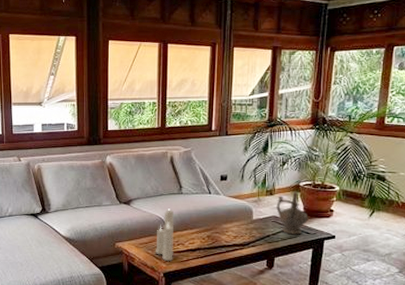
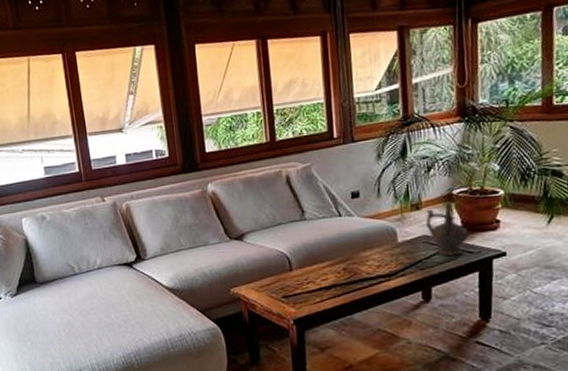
candle: present [156,208,175,262] -> none [279,240,304,305]

